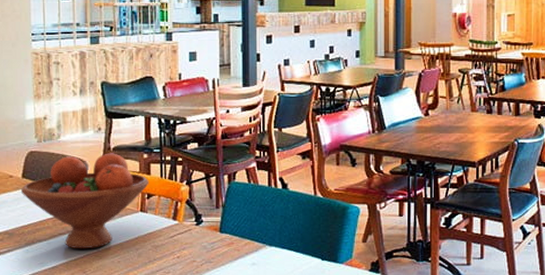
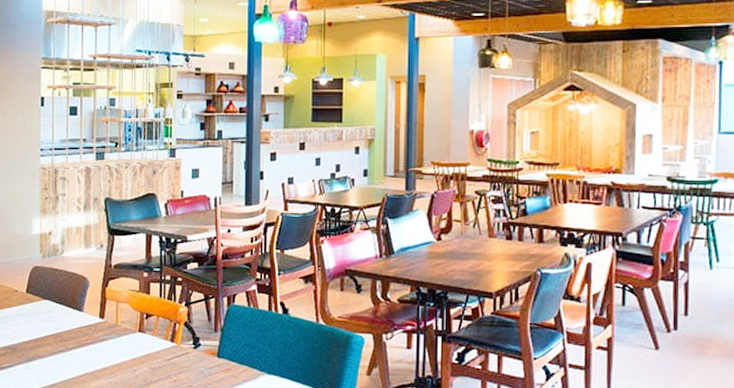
fruit bowl: present [20,153,149,249] -> none [24,270,148,368]

